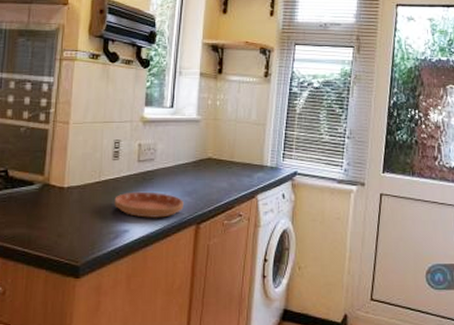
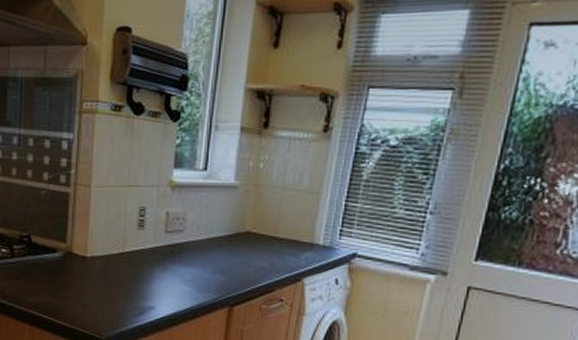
saucer: present [114,191,184,218] -> none [139,266,216,297]

